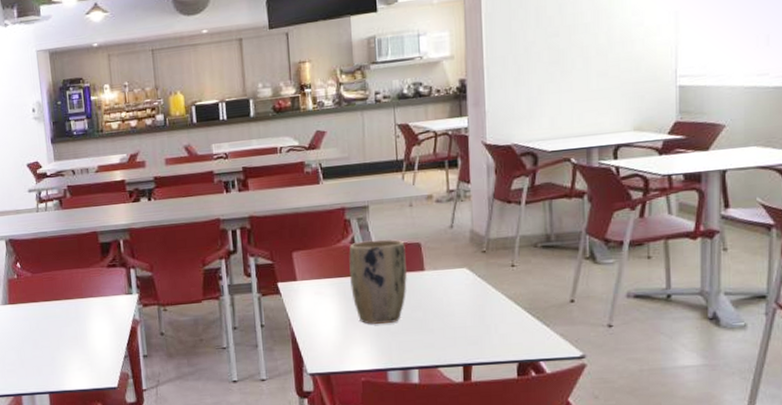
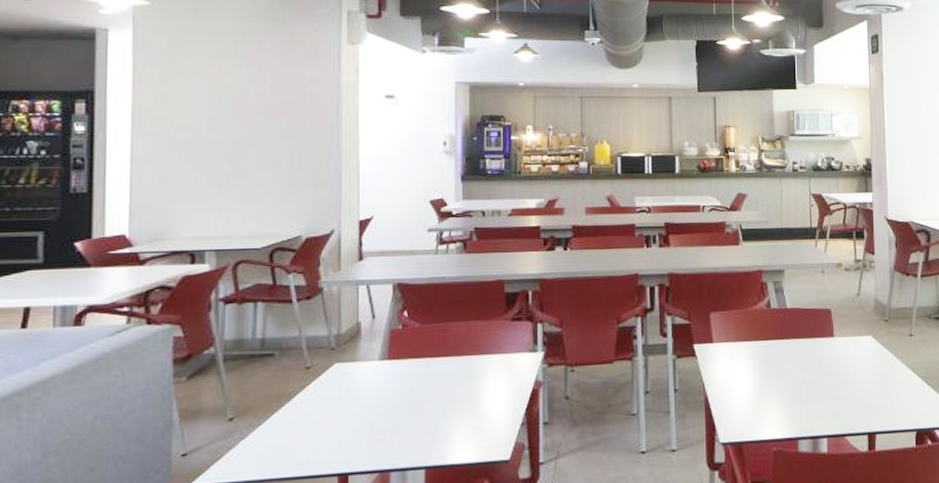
plant pot: present [349,239,408,324] -> none [764,304,819,390]

